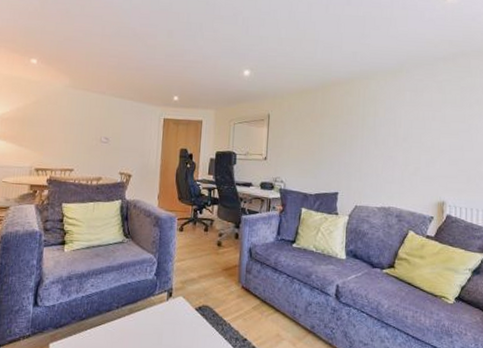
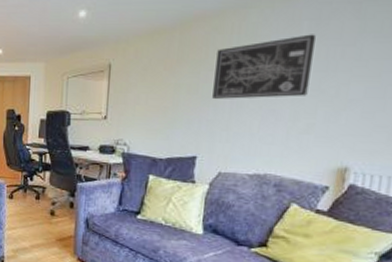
wall art: none [348,101,415,147] -> present [212,34,316,99]

